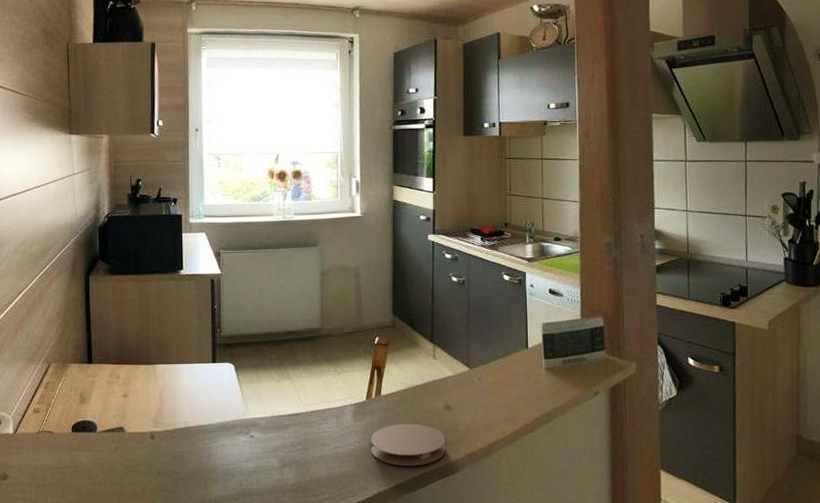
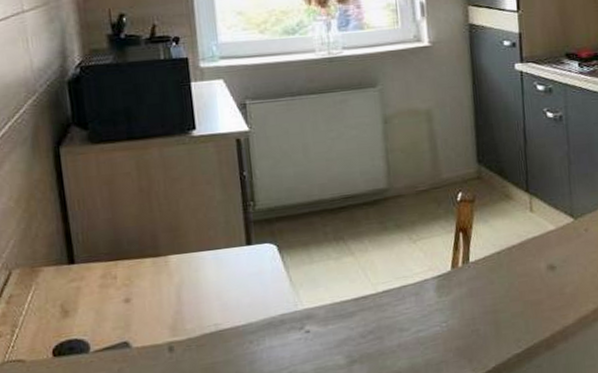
coaster: present [371,423,446,466] -> none [460,291,553,344]

